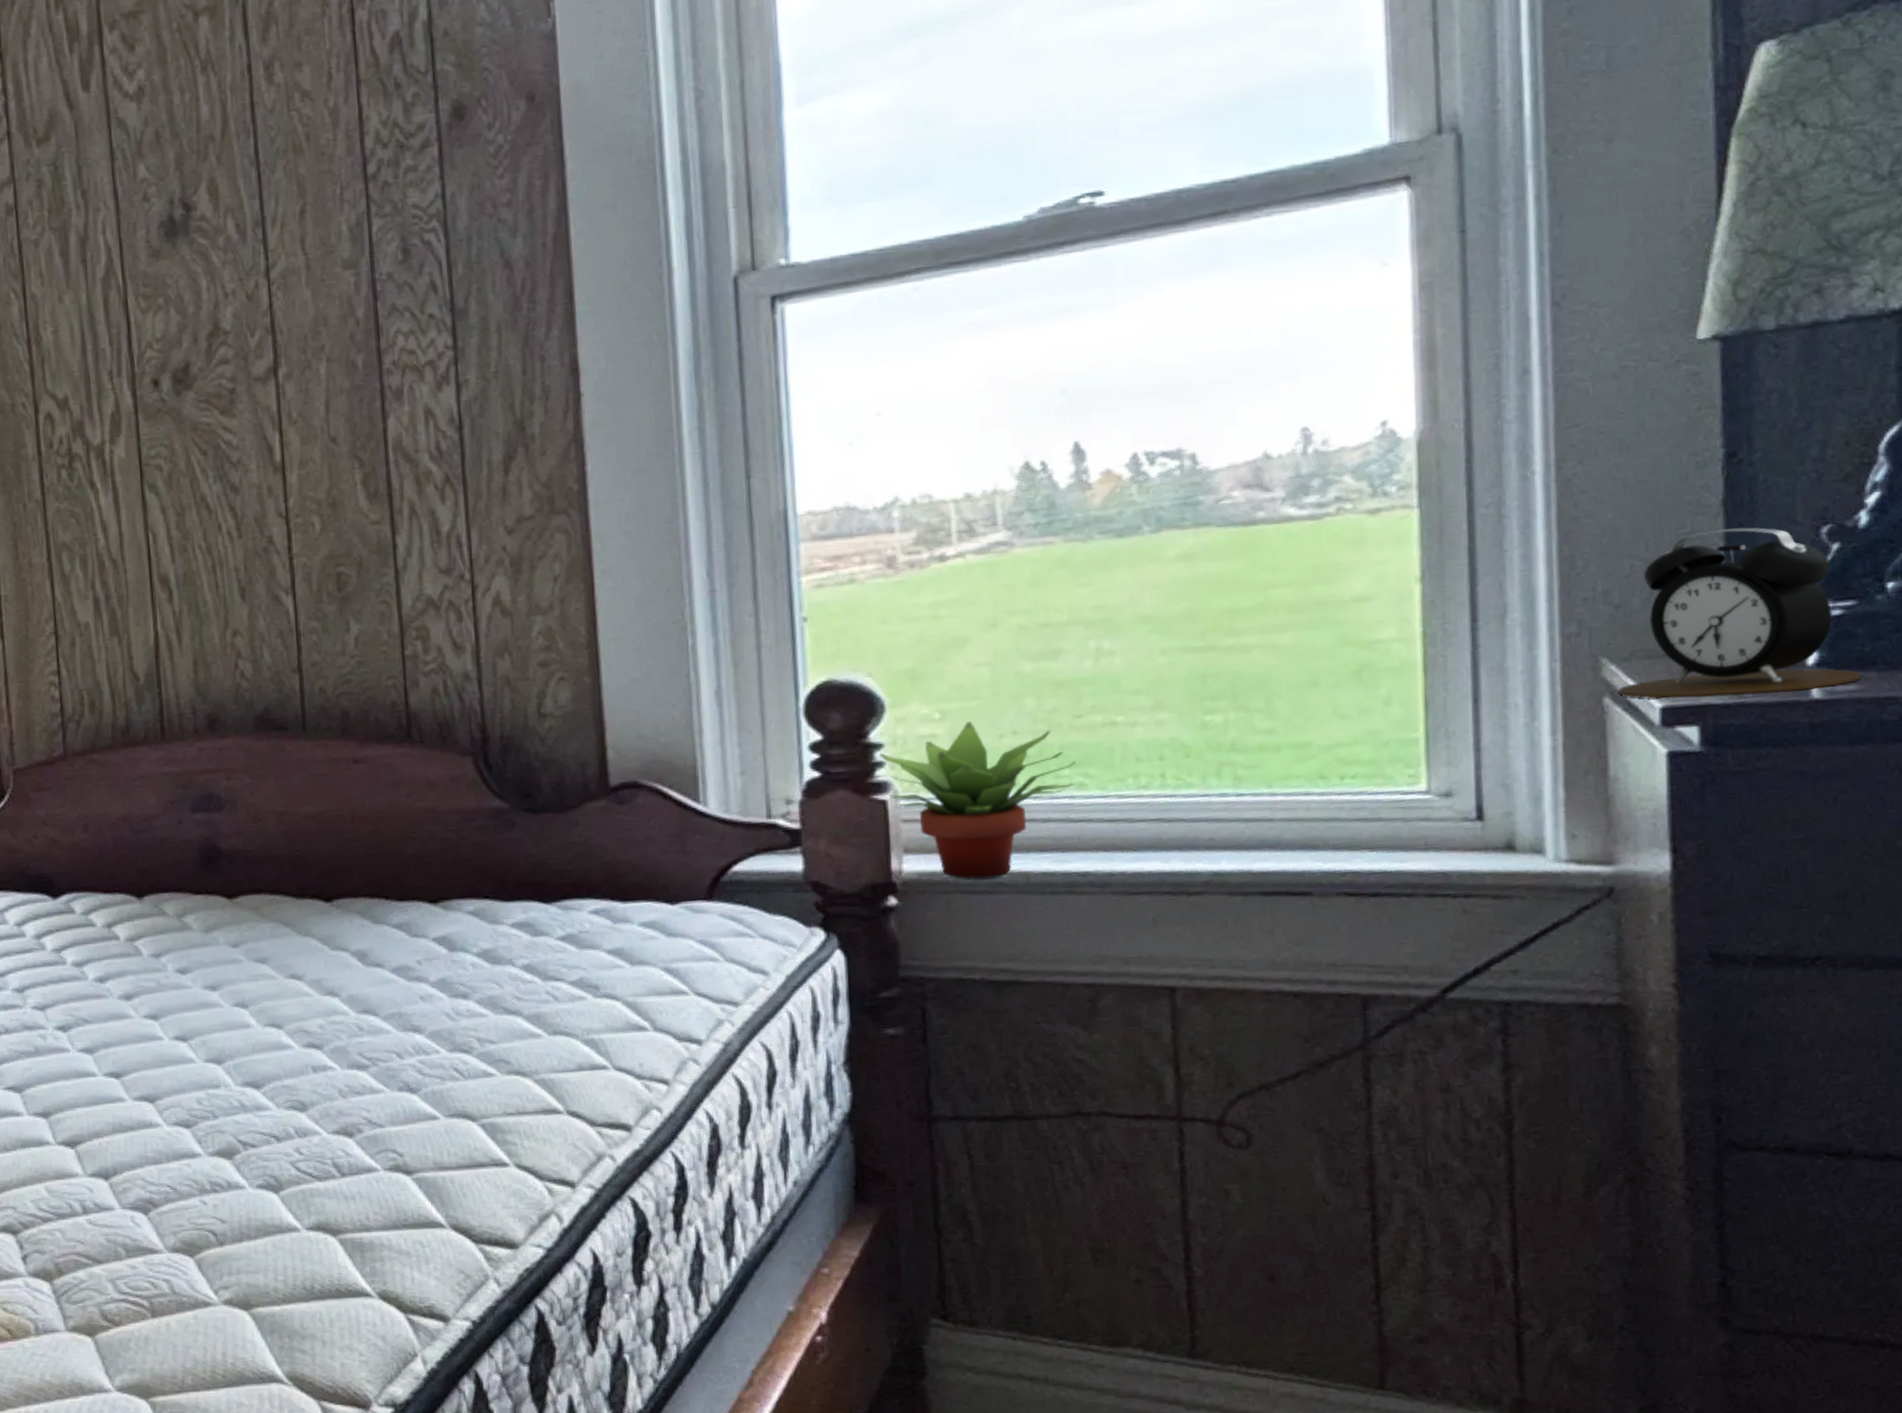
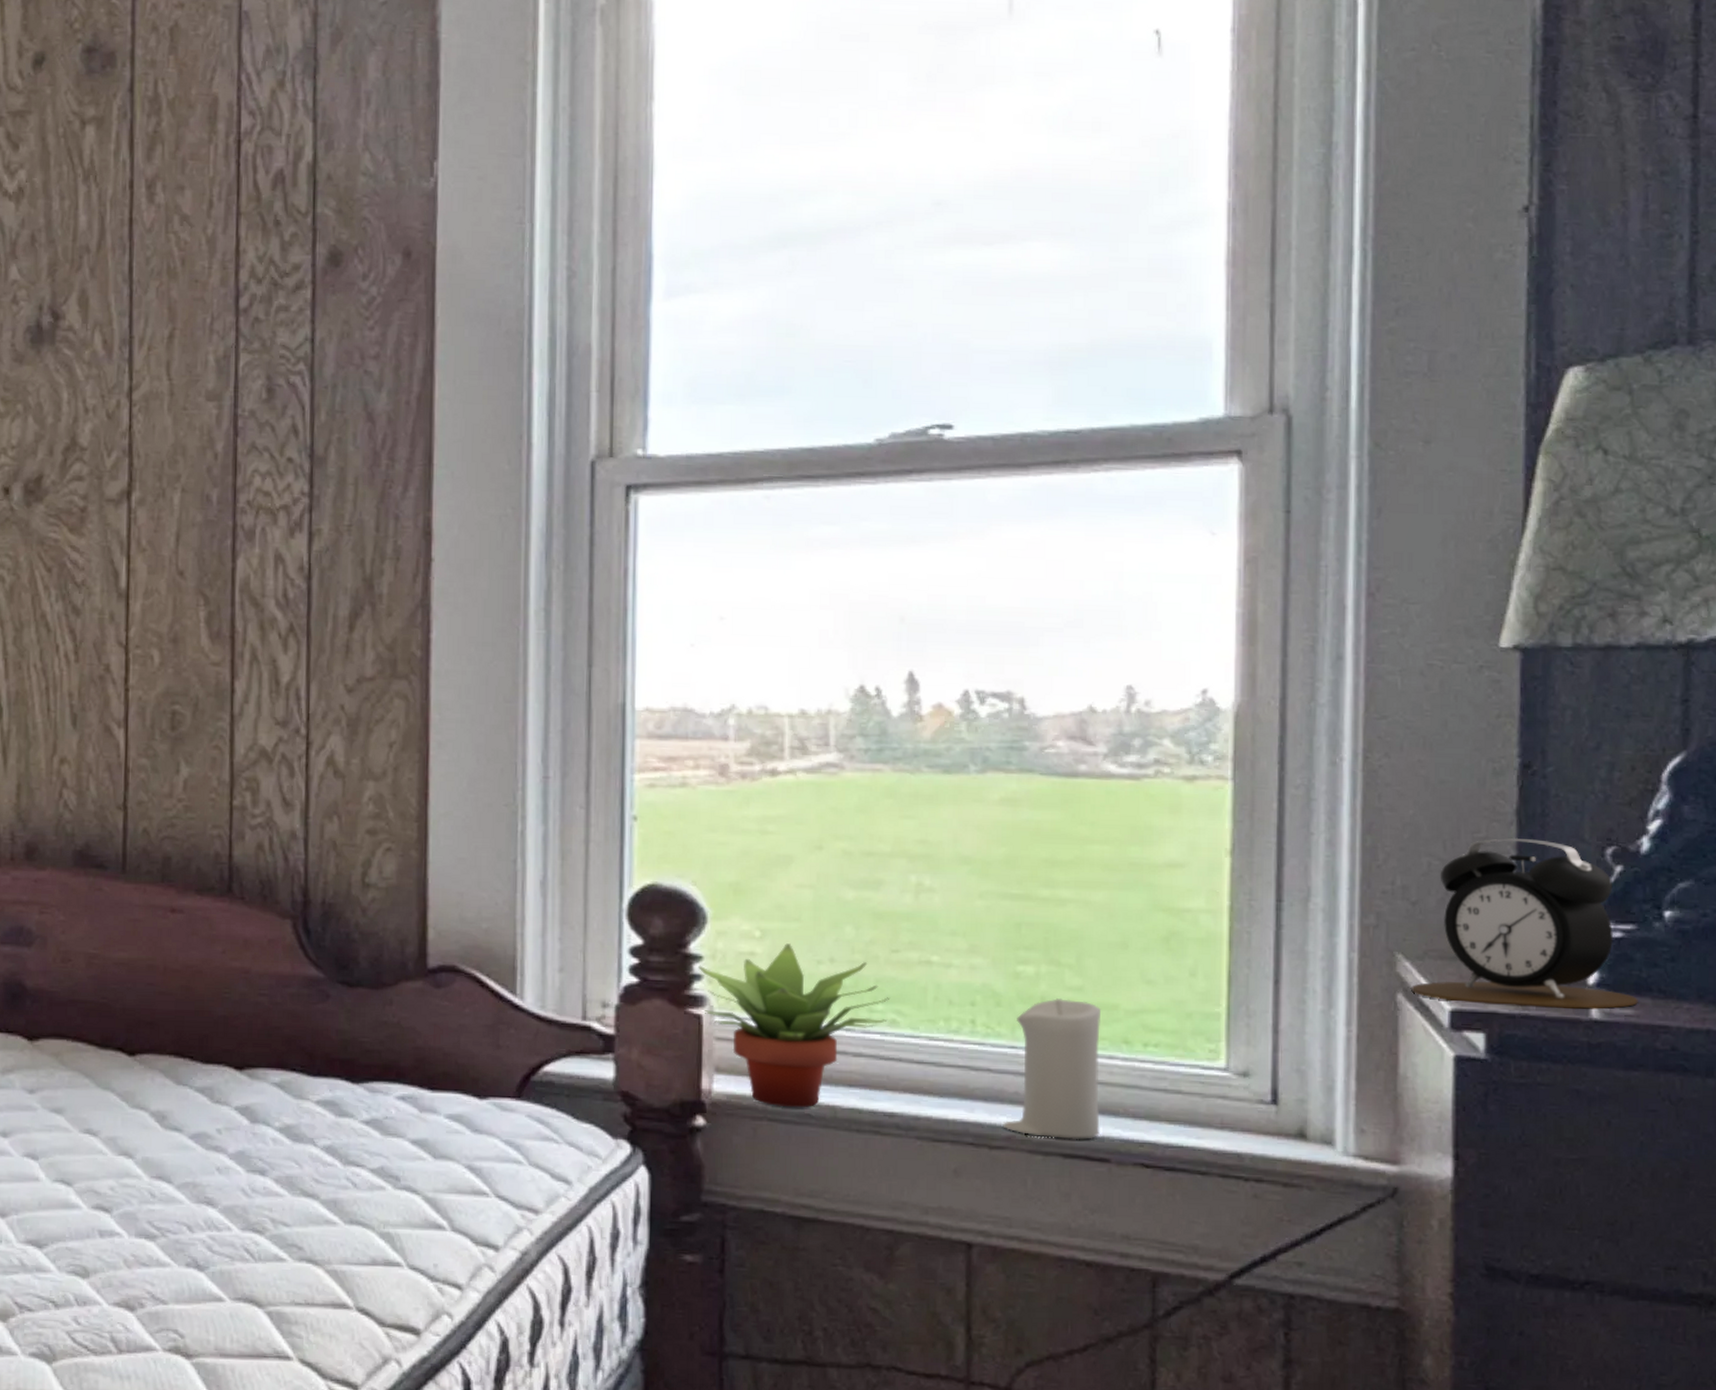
candle: none [1199,742,1301,878] -> present [1003,998,1101,1140]

